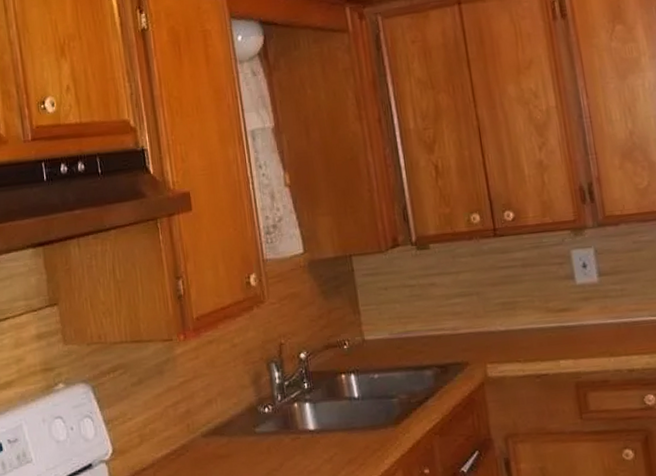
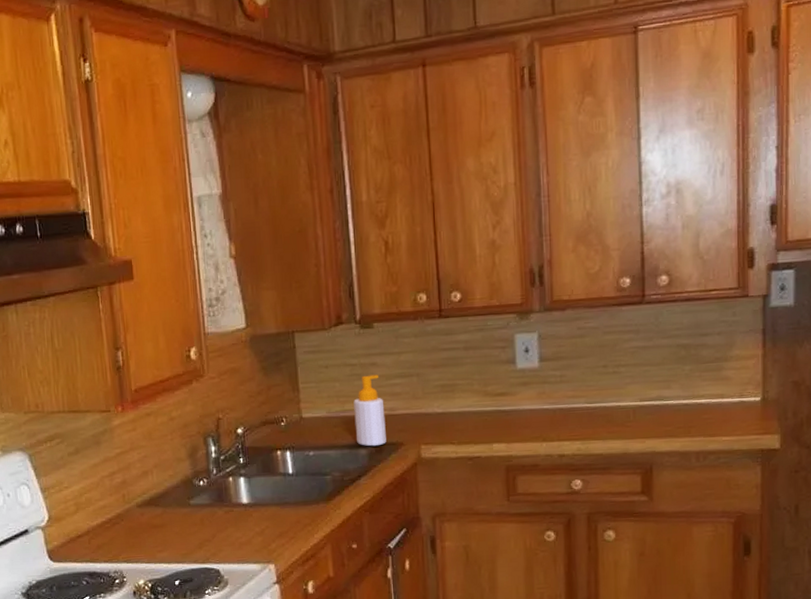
soap bottle: none [415,294,451,367] -> present [353,374,386,447]

